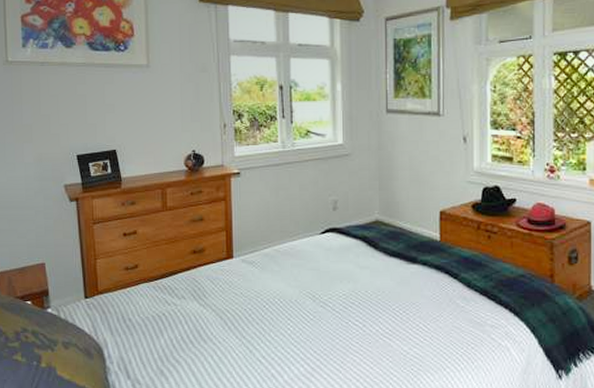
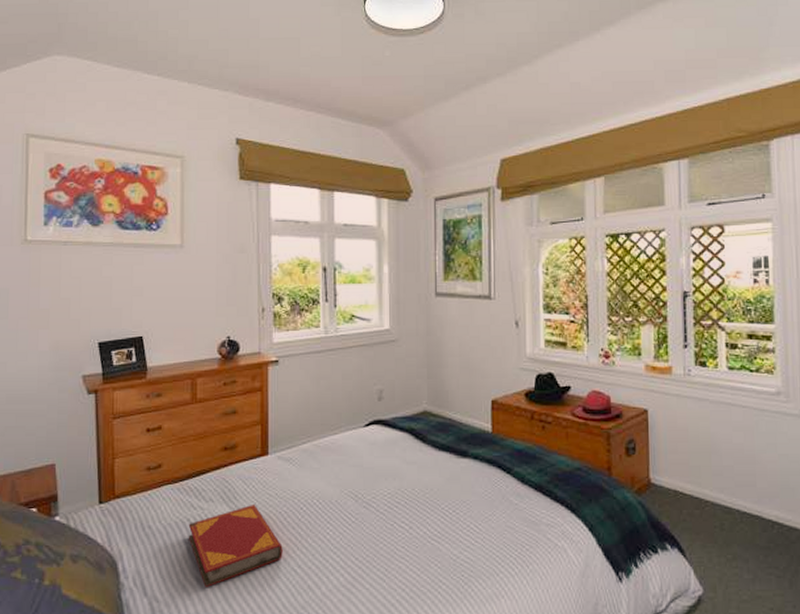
hardback book: none [163,301,248,374] -> present [188,503,283,588]

